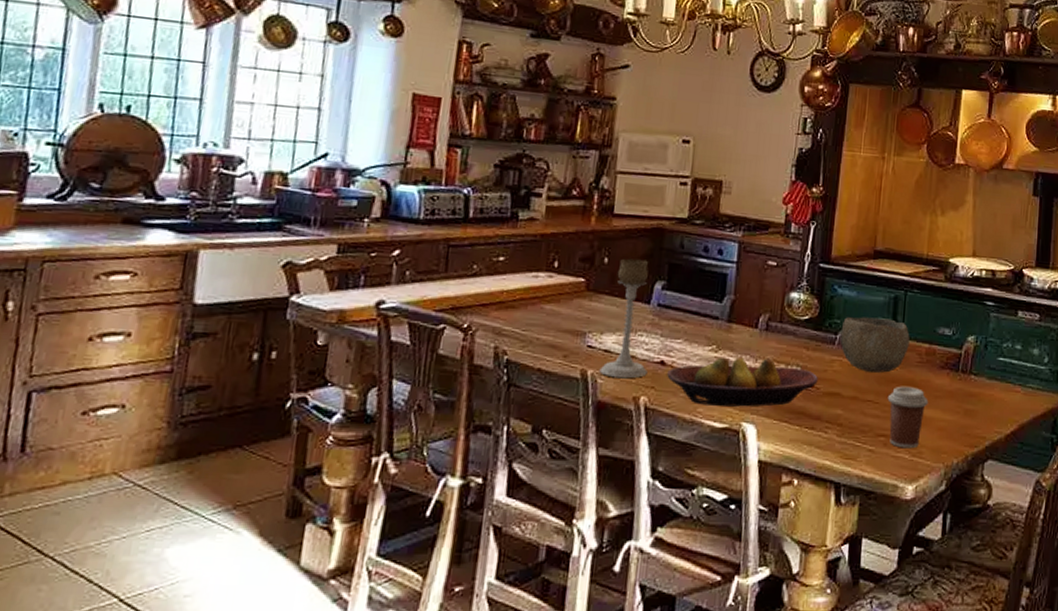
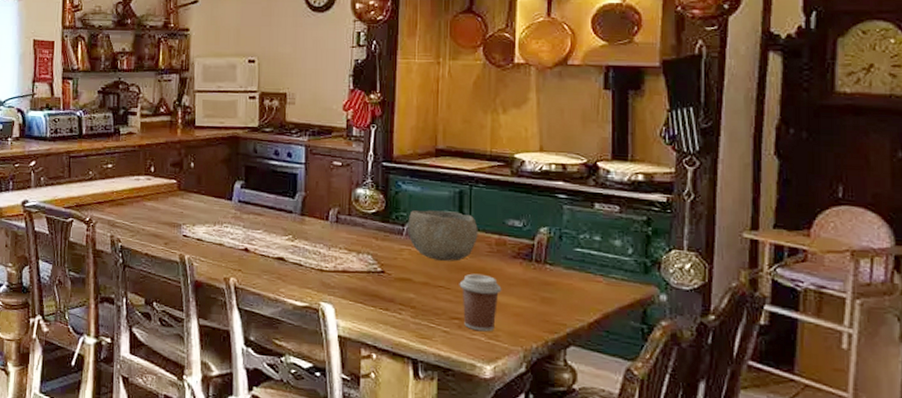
candle holder: present [599,258,649,379] -> none [194,162,234,263]
fruit bowl: present [667,357,818,407] -> none [251,245,389,289]

